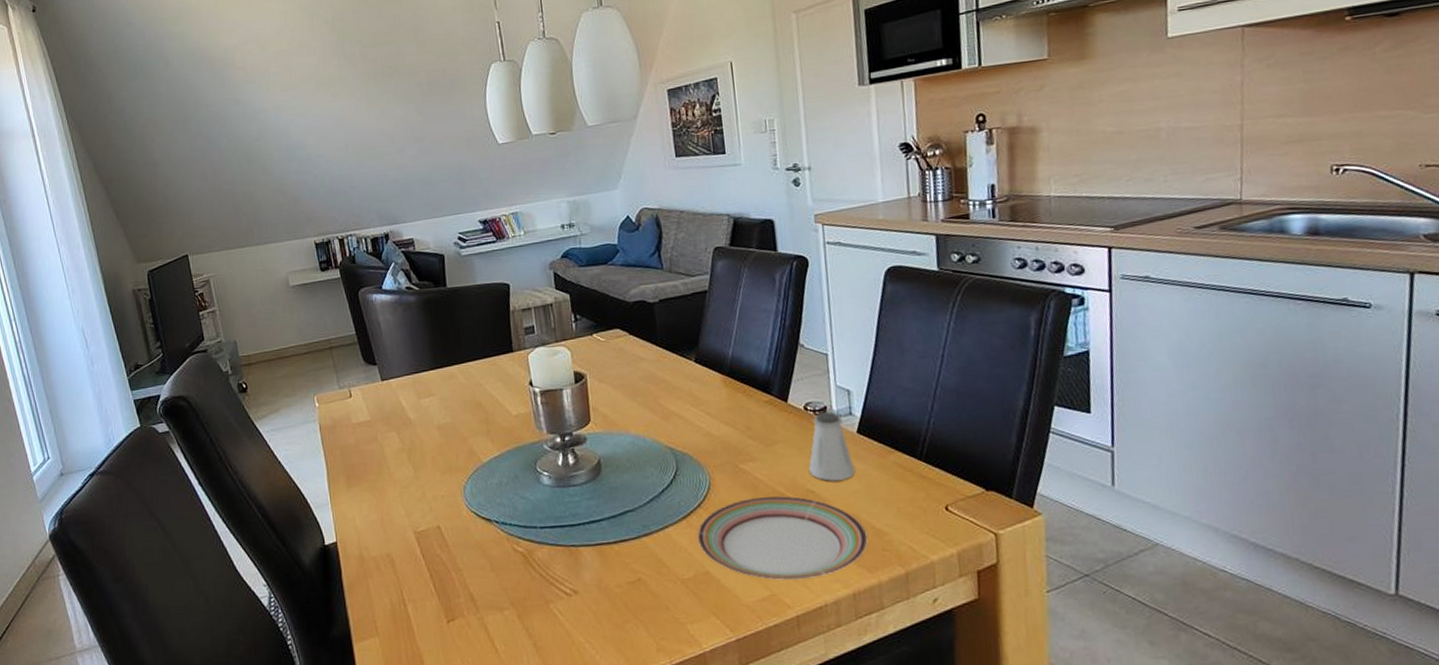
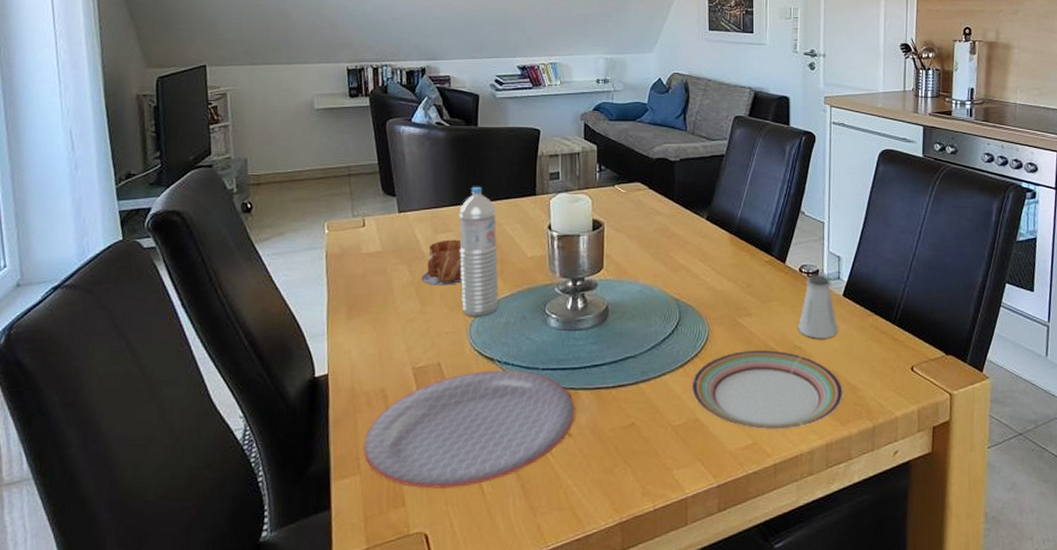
plate: none [377,529,580,648] -> present [363,369,576,489]
mug: none [411,403,451,451] -> present [421,239,462,286]
water bottle: none [439,347,489,479] -> present [459,186,499,317]

